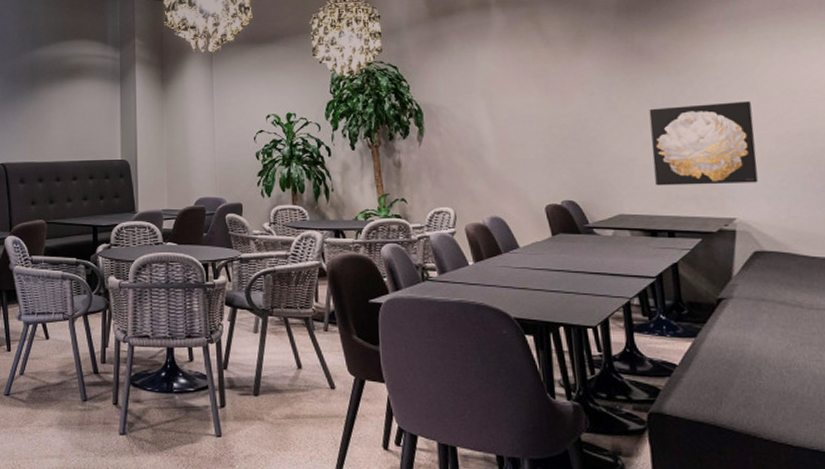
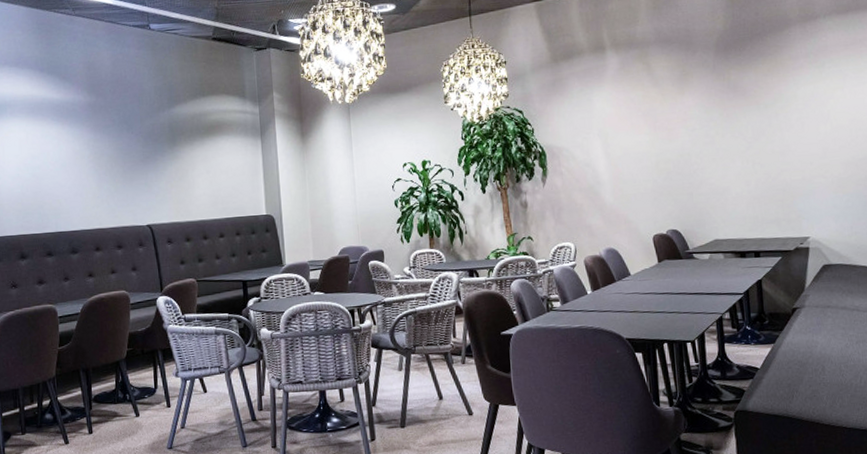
wall art: present [649,101,758,186] -> none [741,131,829,212]

